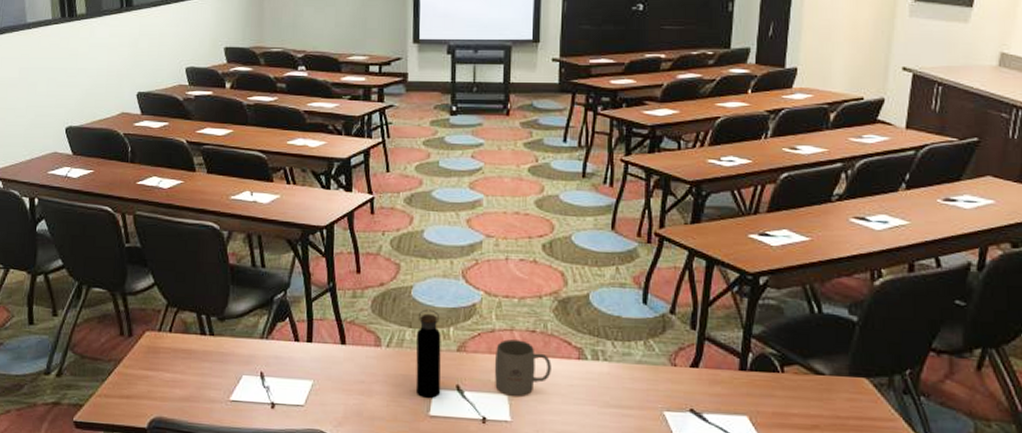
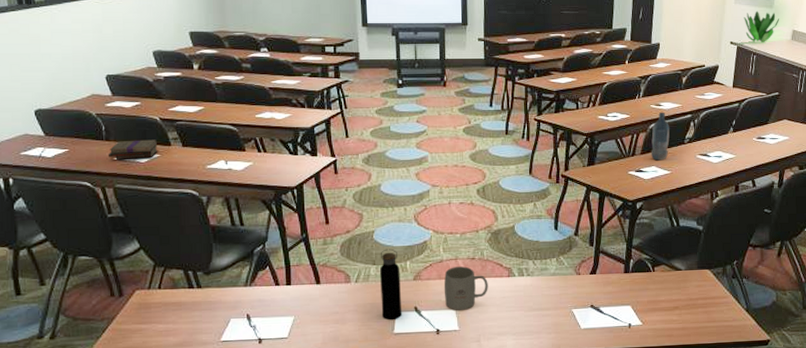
books: none [132,163,182,185] -> present [109,139,158,161]
water bottle: none [781,157,811,223] -> present [651,112,670,161]
plant: none [923,26,980,70] -> present [744,11,780,43]

